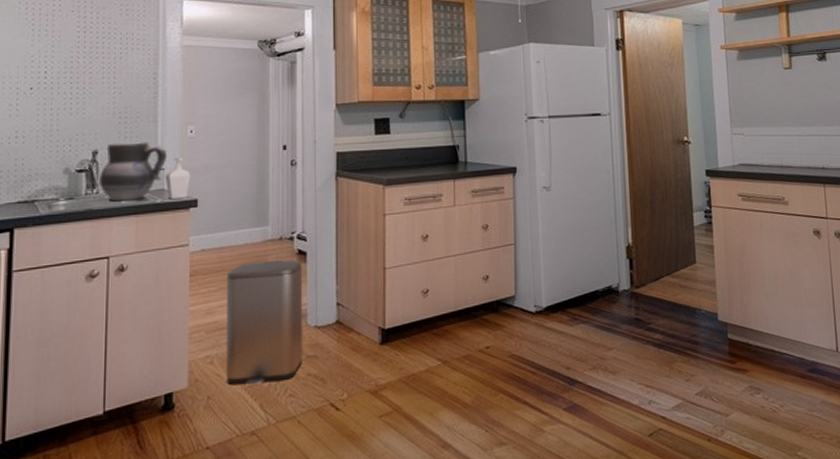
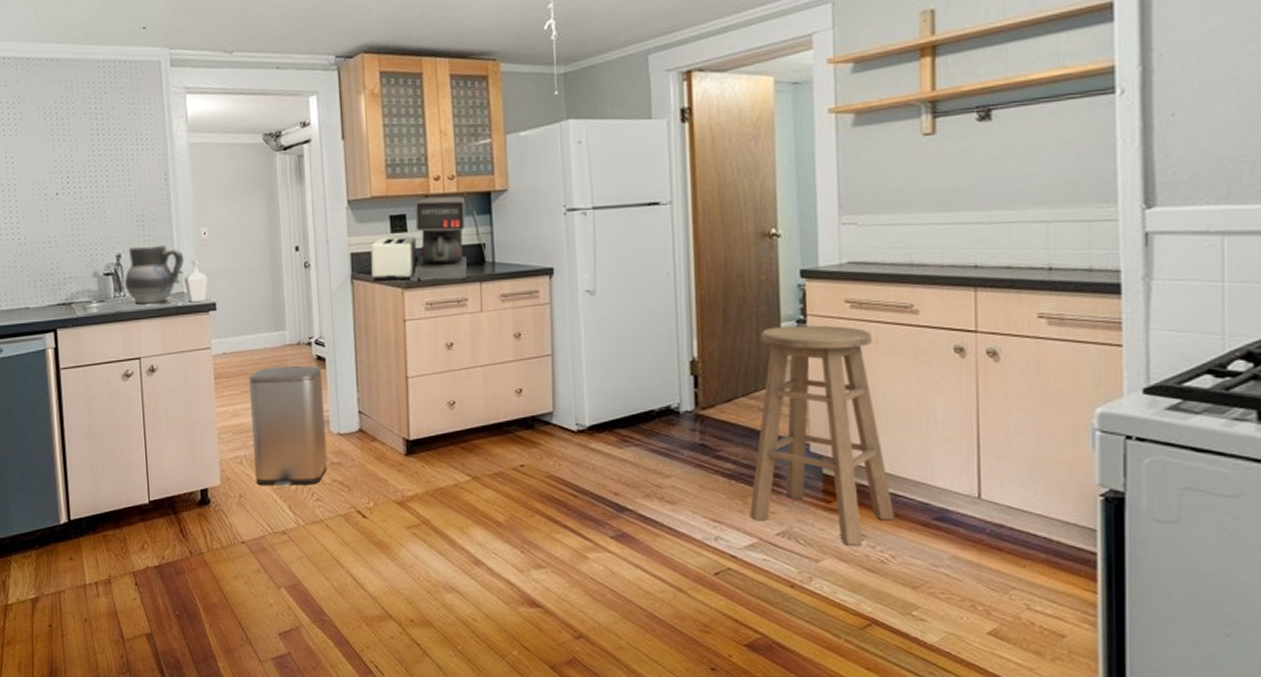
toaster: none [355,137,400,178] -> present [370,236,419,281]
coffee maker: none [395,103,443,178] -> present [414,197,467,281]
bar stool: none [675,214,781,399] -> present [749,325,895,545]

